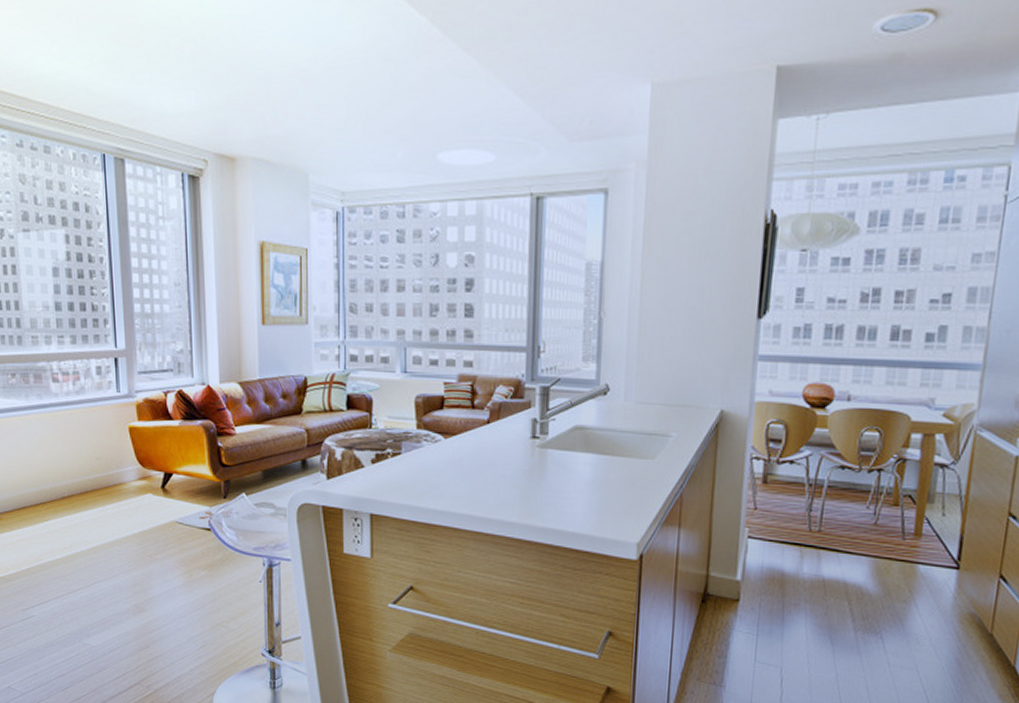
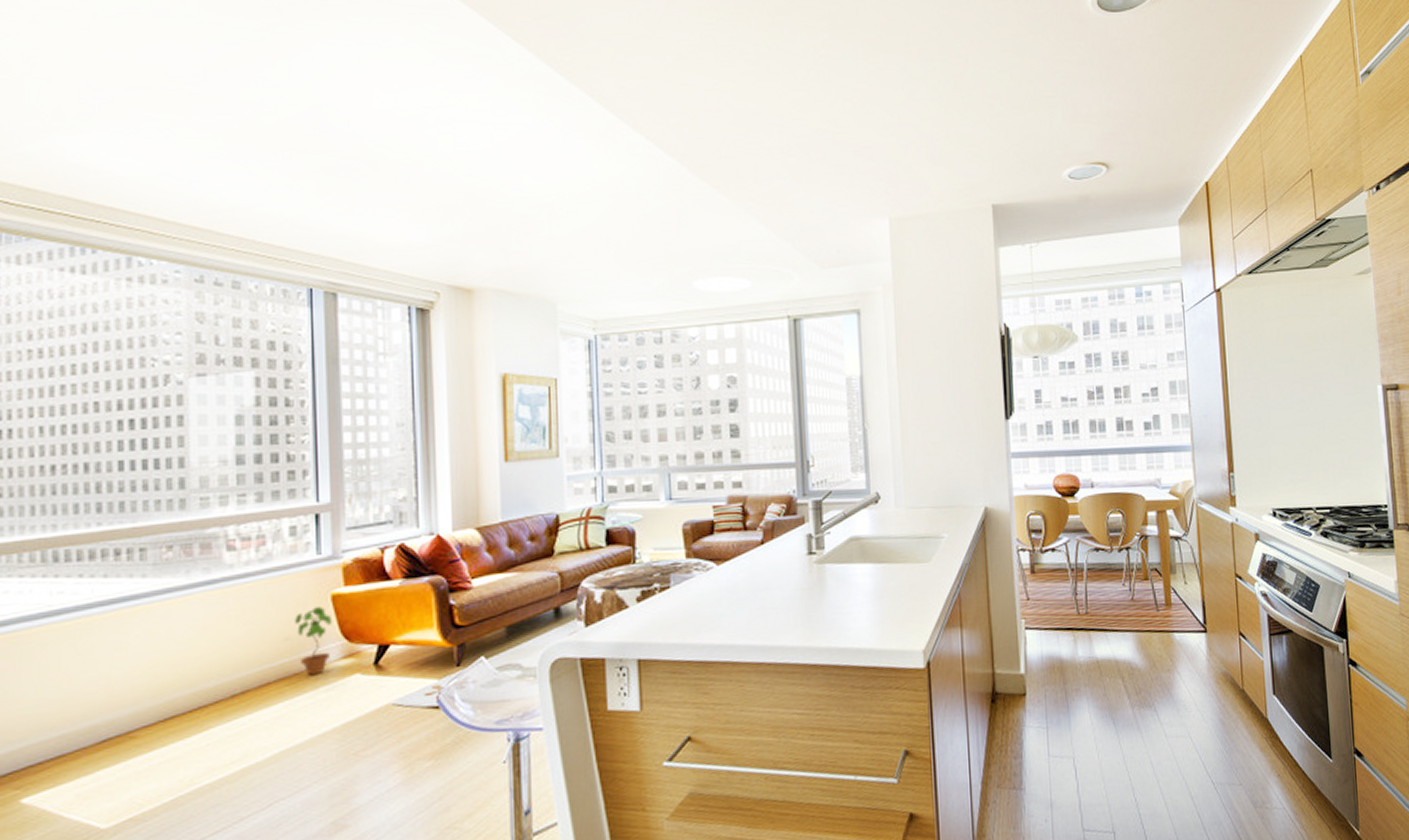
potted plant: none [103,435,130,490] -> present [295,607,333,676]

